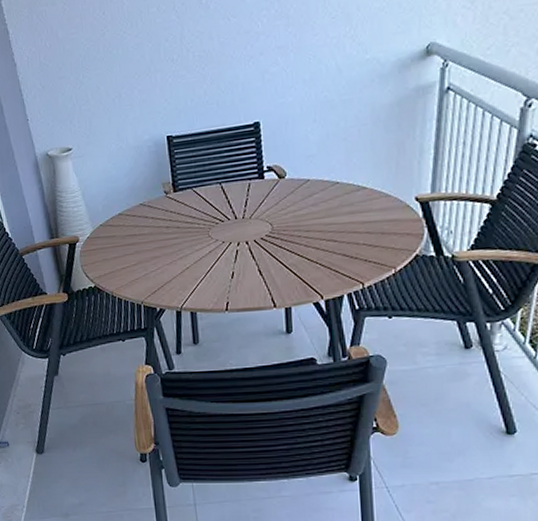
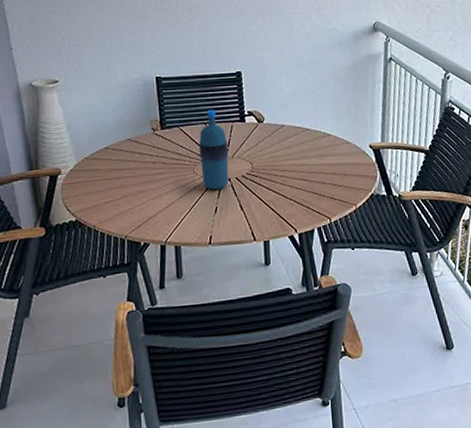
water bottle: none [213,167,247,254] -> present [198,110,229,190]

